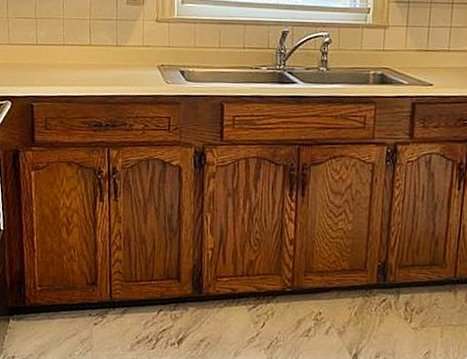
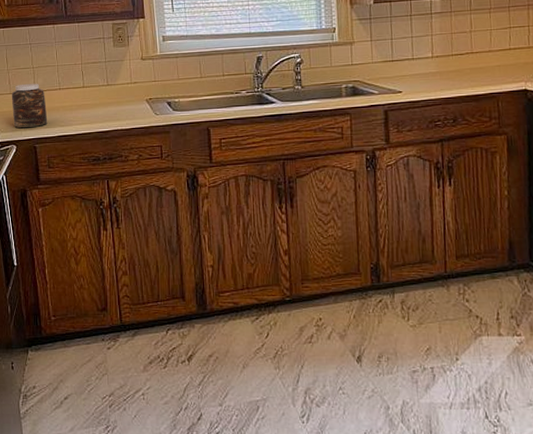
jar: none [9,35,48,84] -> present [11,83,48,128]

